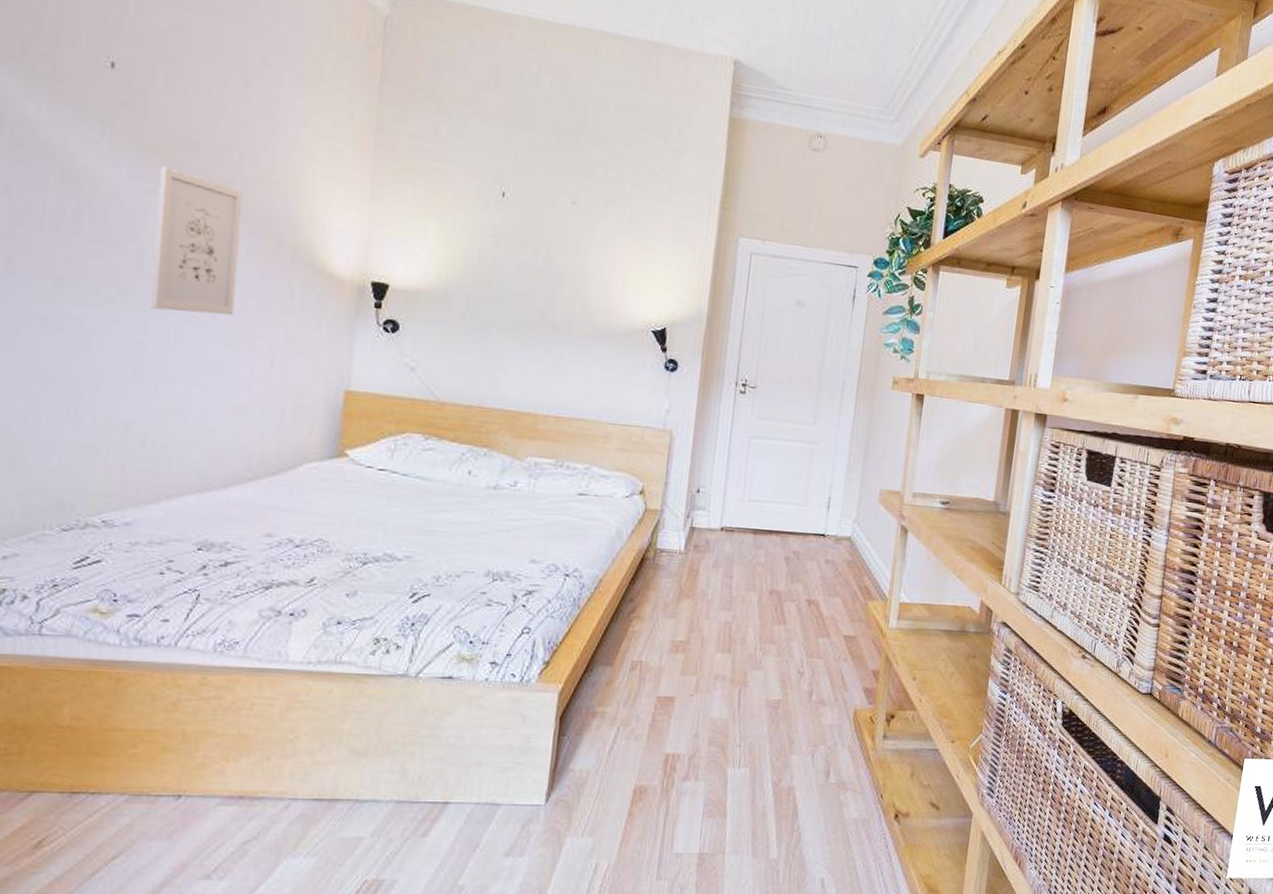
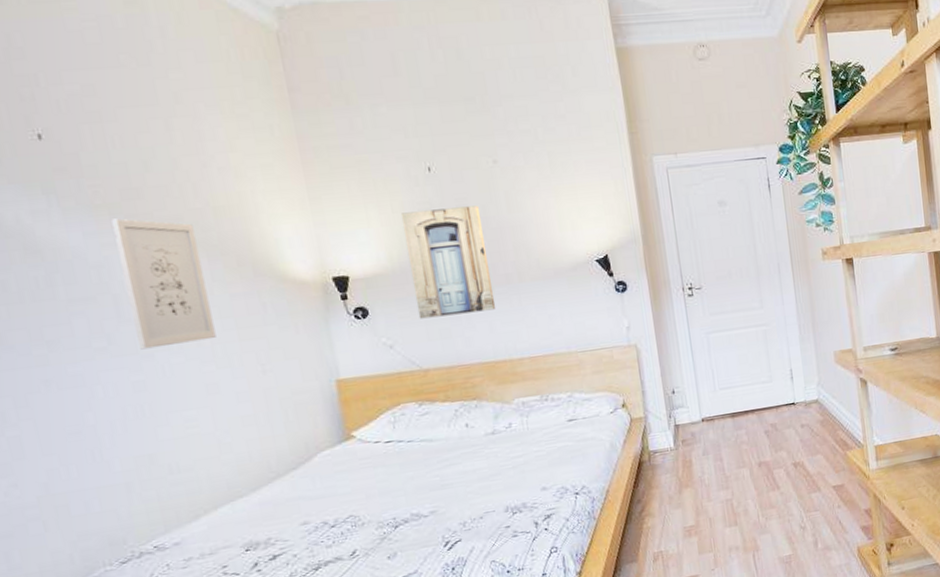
wall art: none [450,232,545,357] -> present [400,205,496,319]

